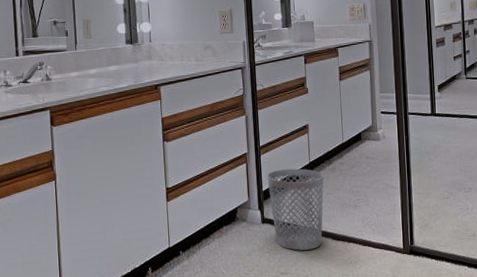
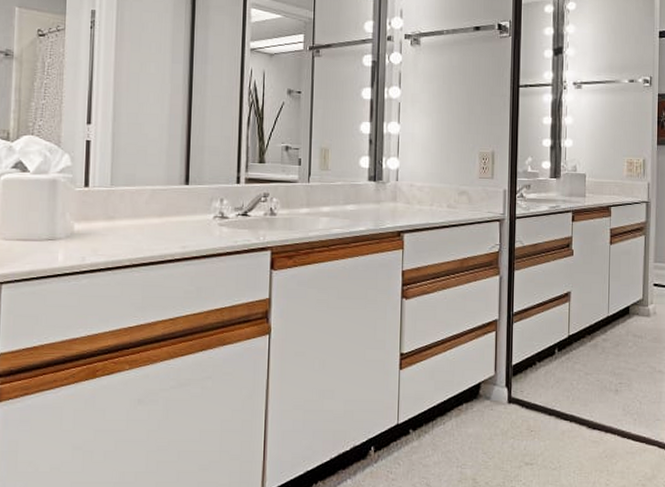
wastebasket: present [267,168,324,251] -> none [518,342,583,438]

